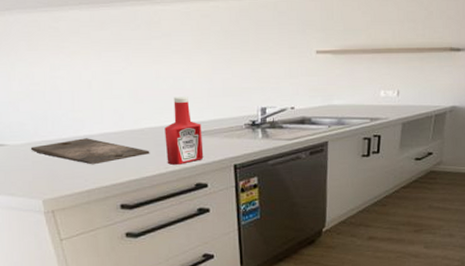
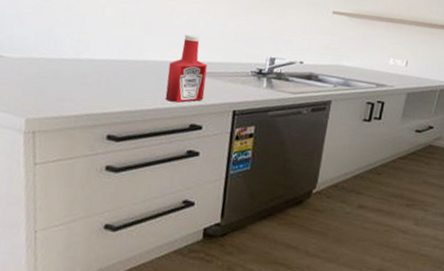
cutting board: present [30,138,150,165] -> none [26,61,150,90]

